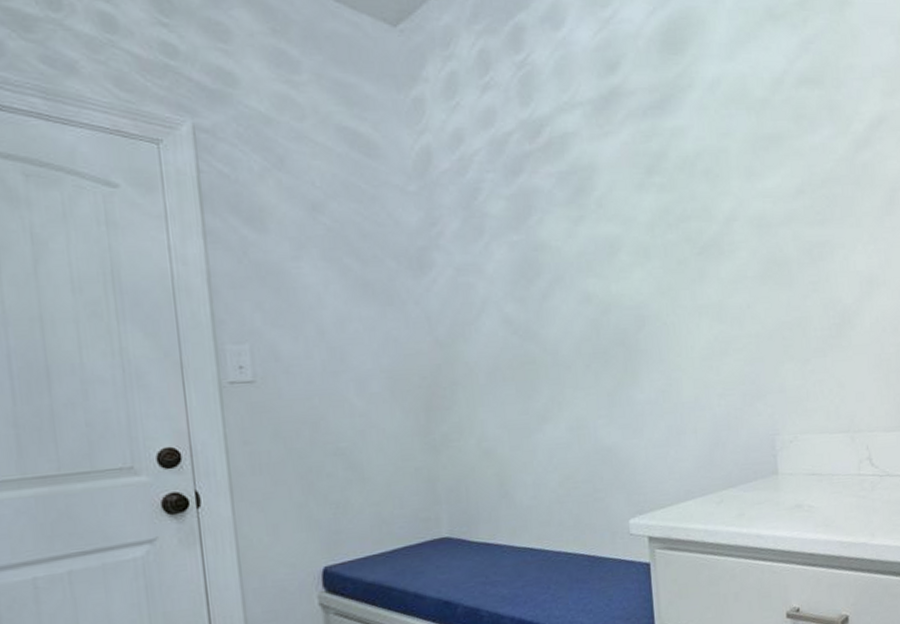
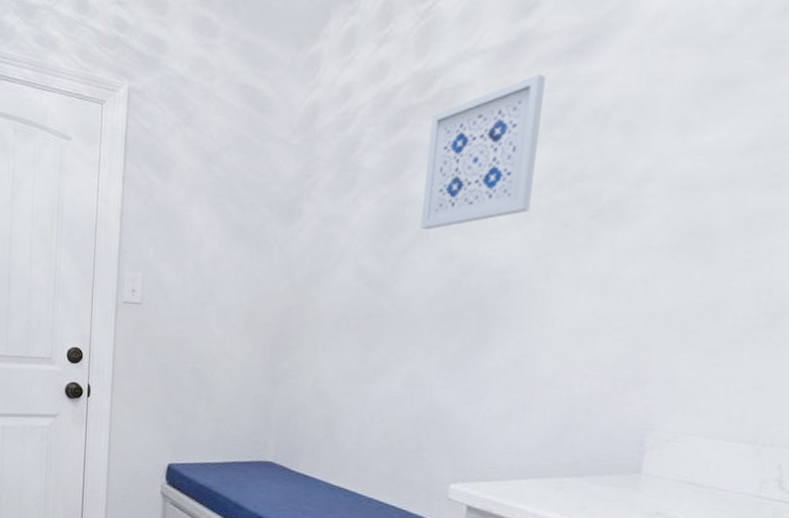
wall art: none [546,126,648,274] -> present [421,74,546,230]

